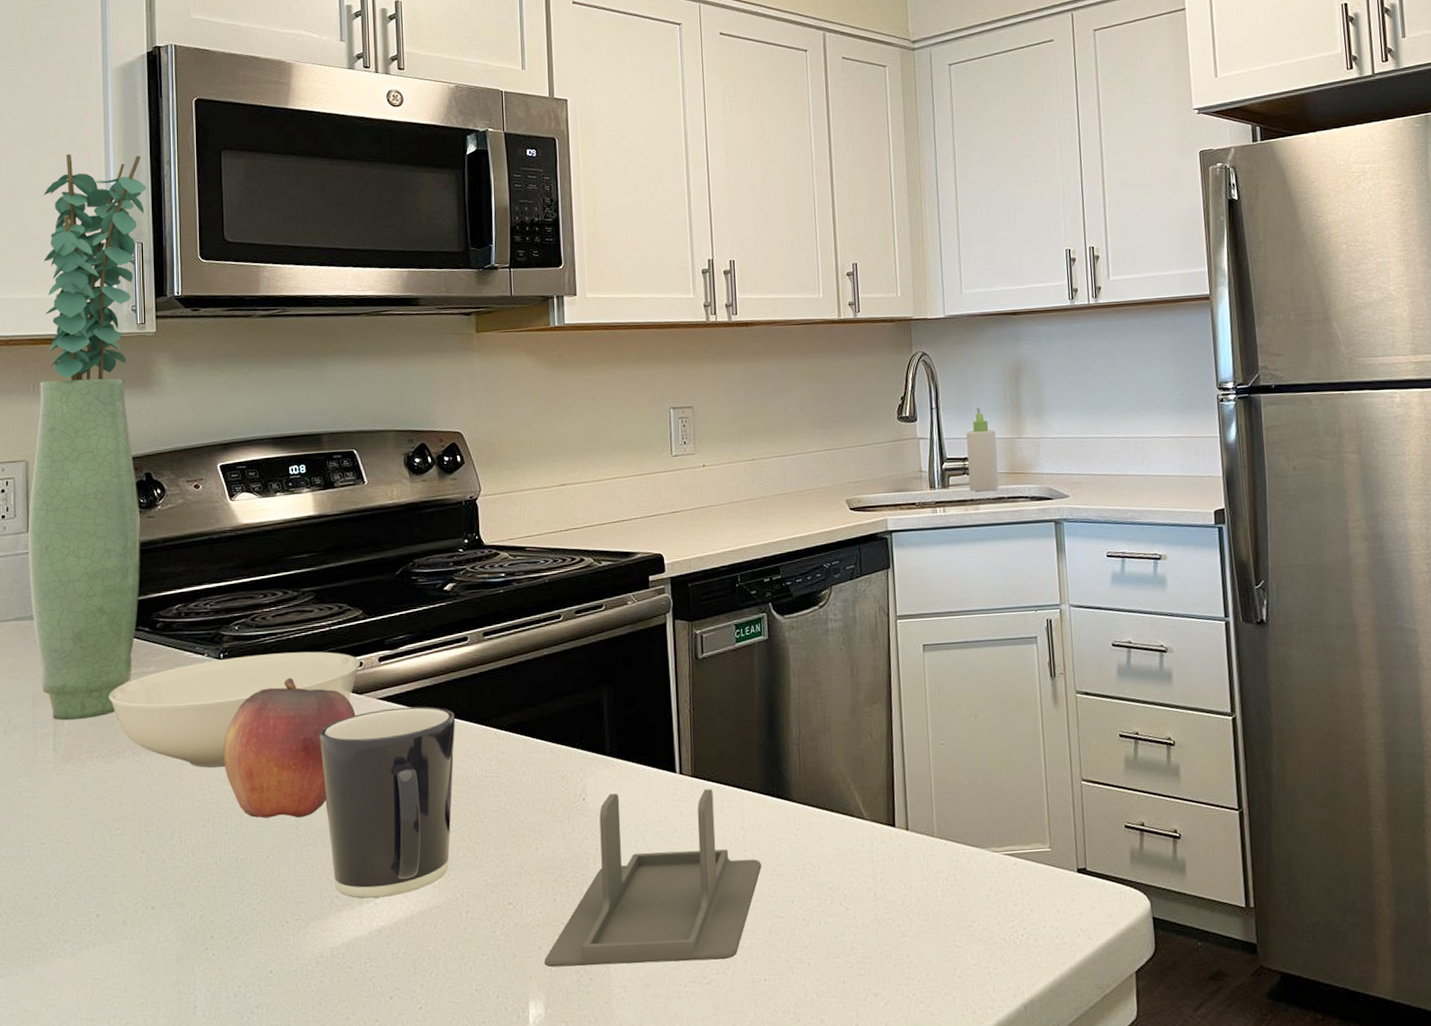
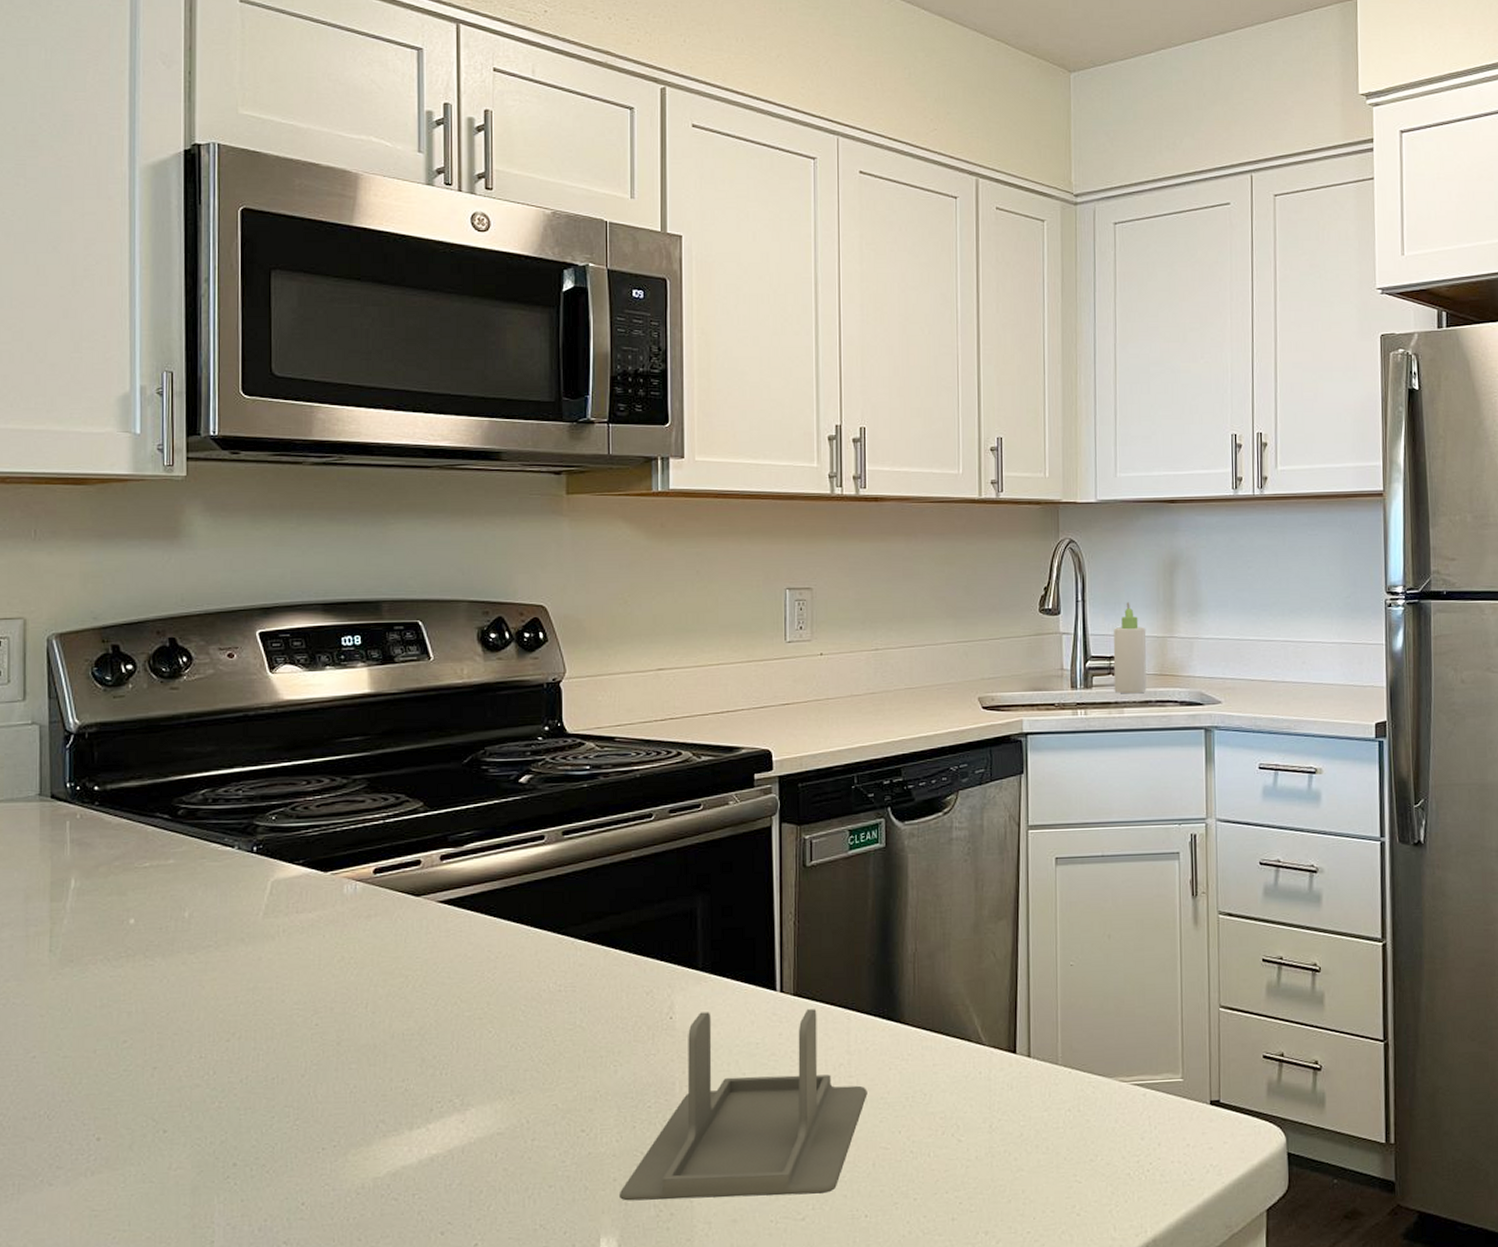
vase: present [28,154,147,721] -> none [24,263,180,918]
bowl: present [109,651,361,768] -> none [118,846,419,975]
fruit: present [223,677,356,819] -> none [254,875,412,1033]
mug: present [318,706,456,898] -> none [367,911,528,1123]

